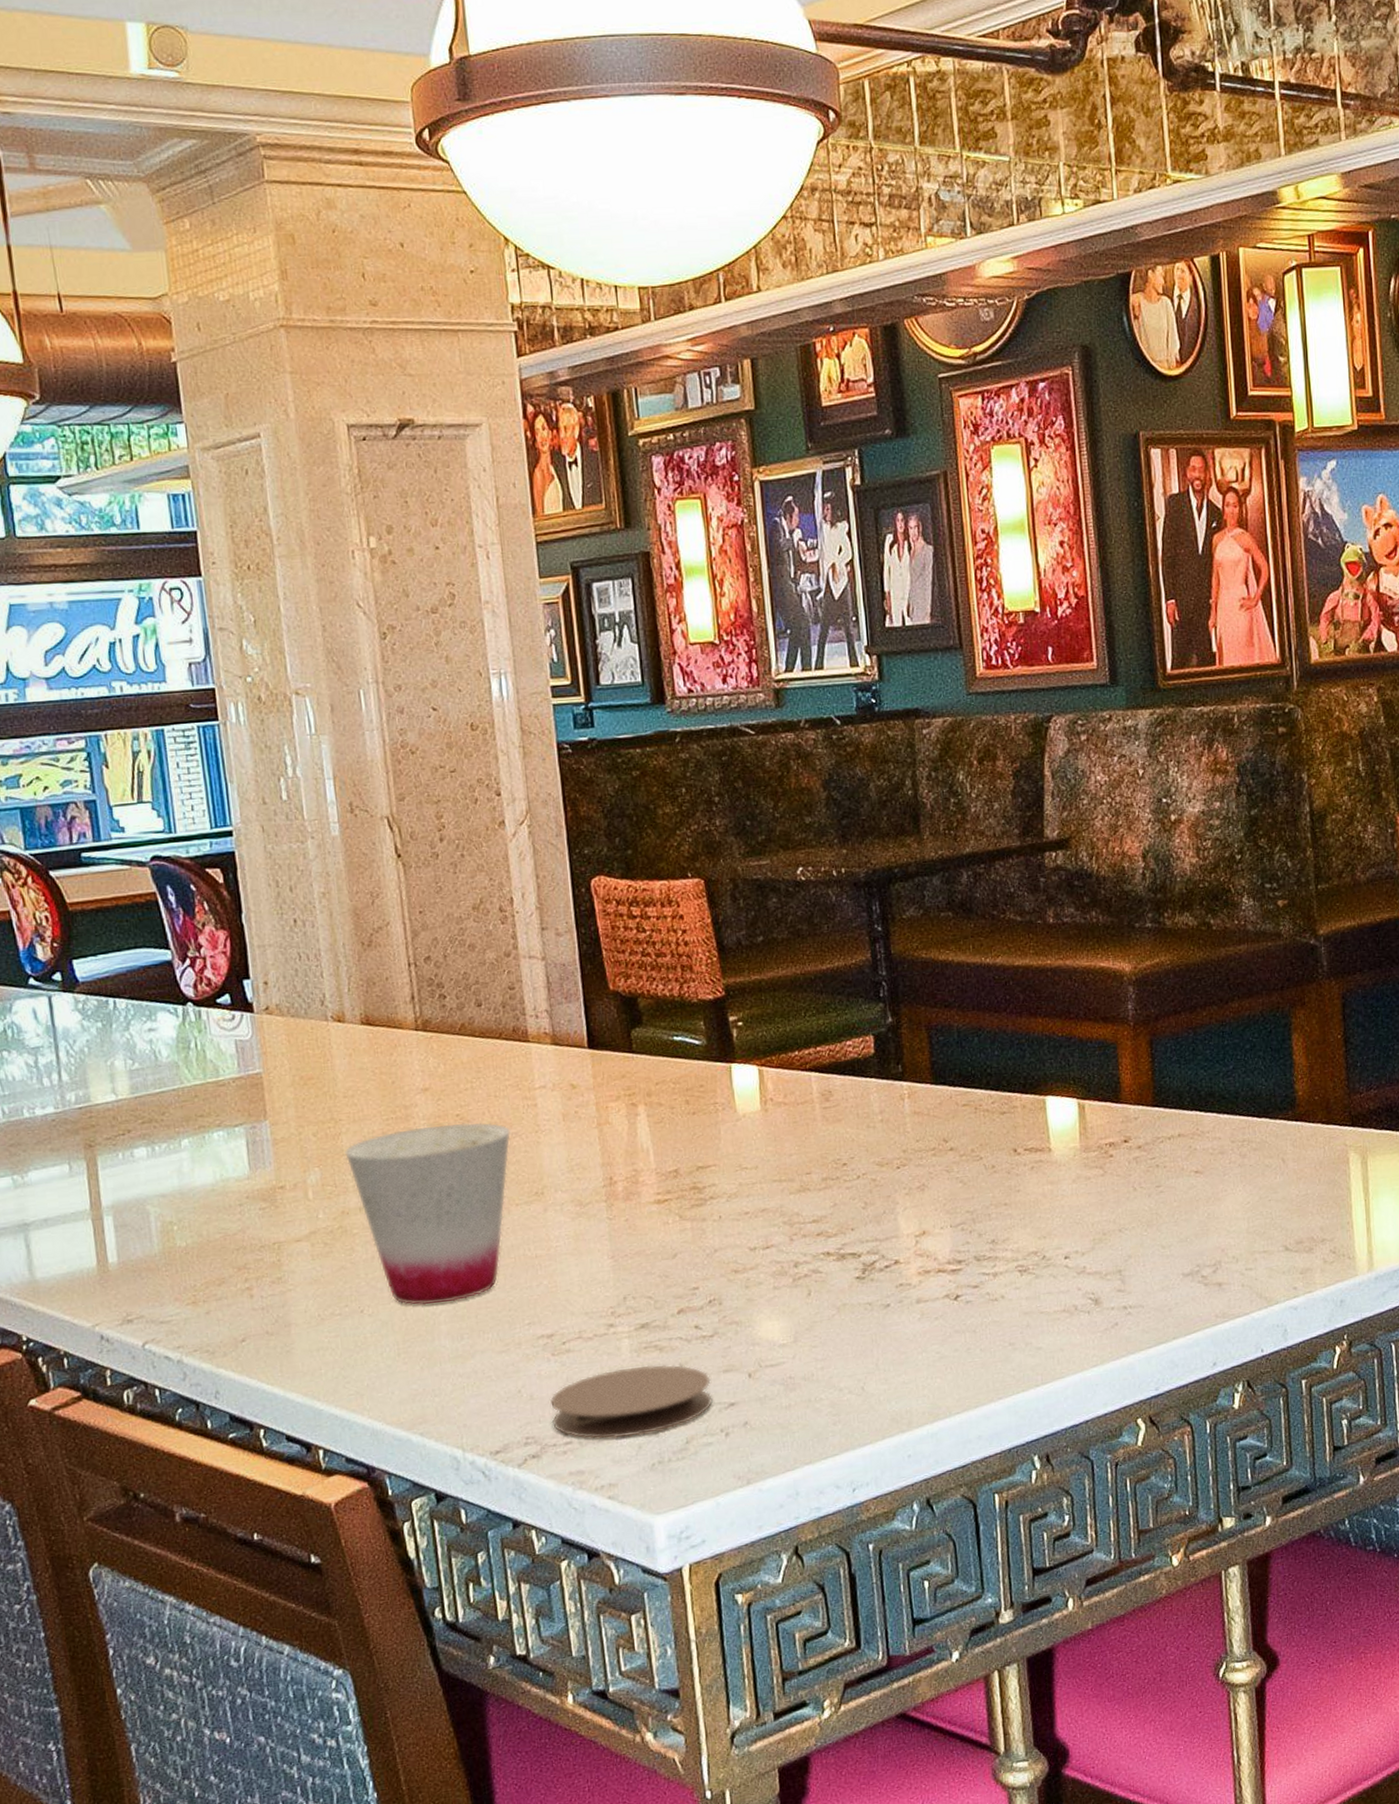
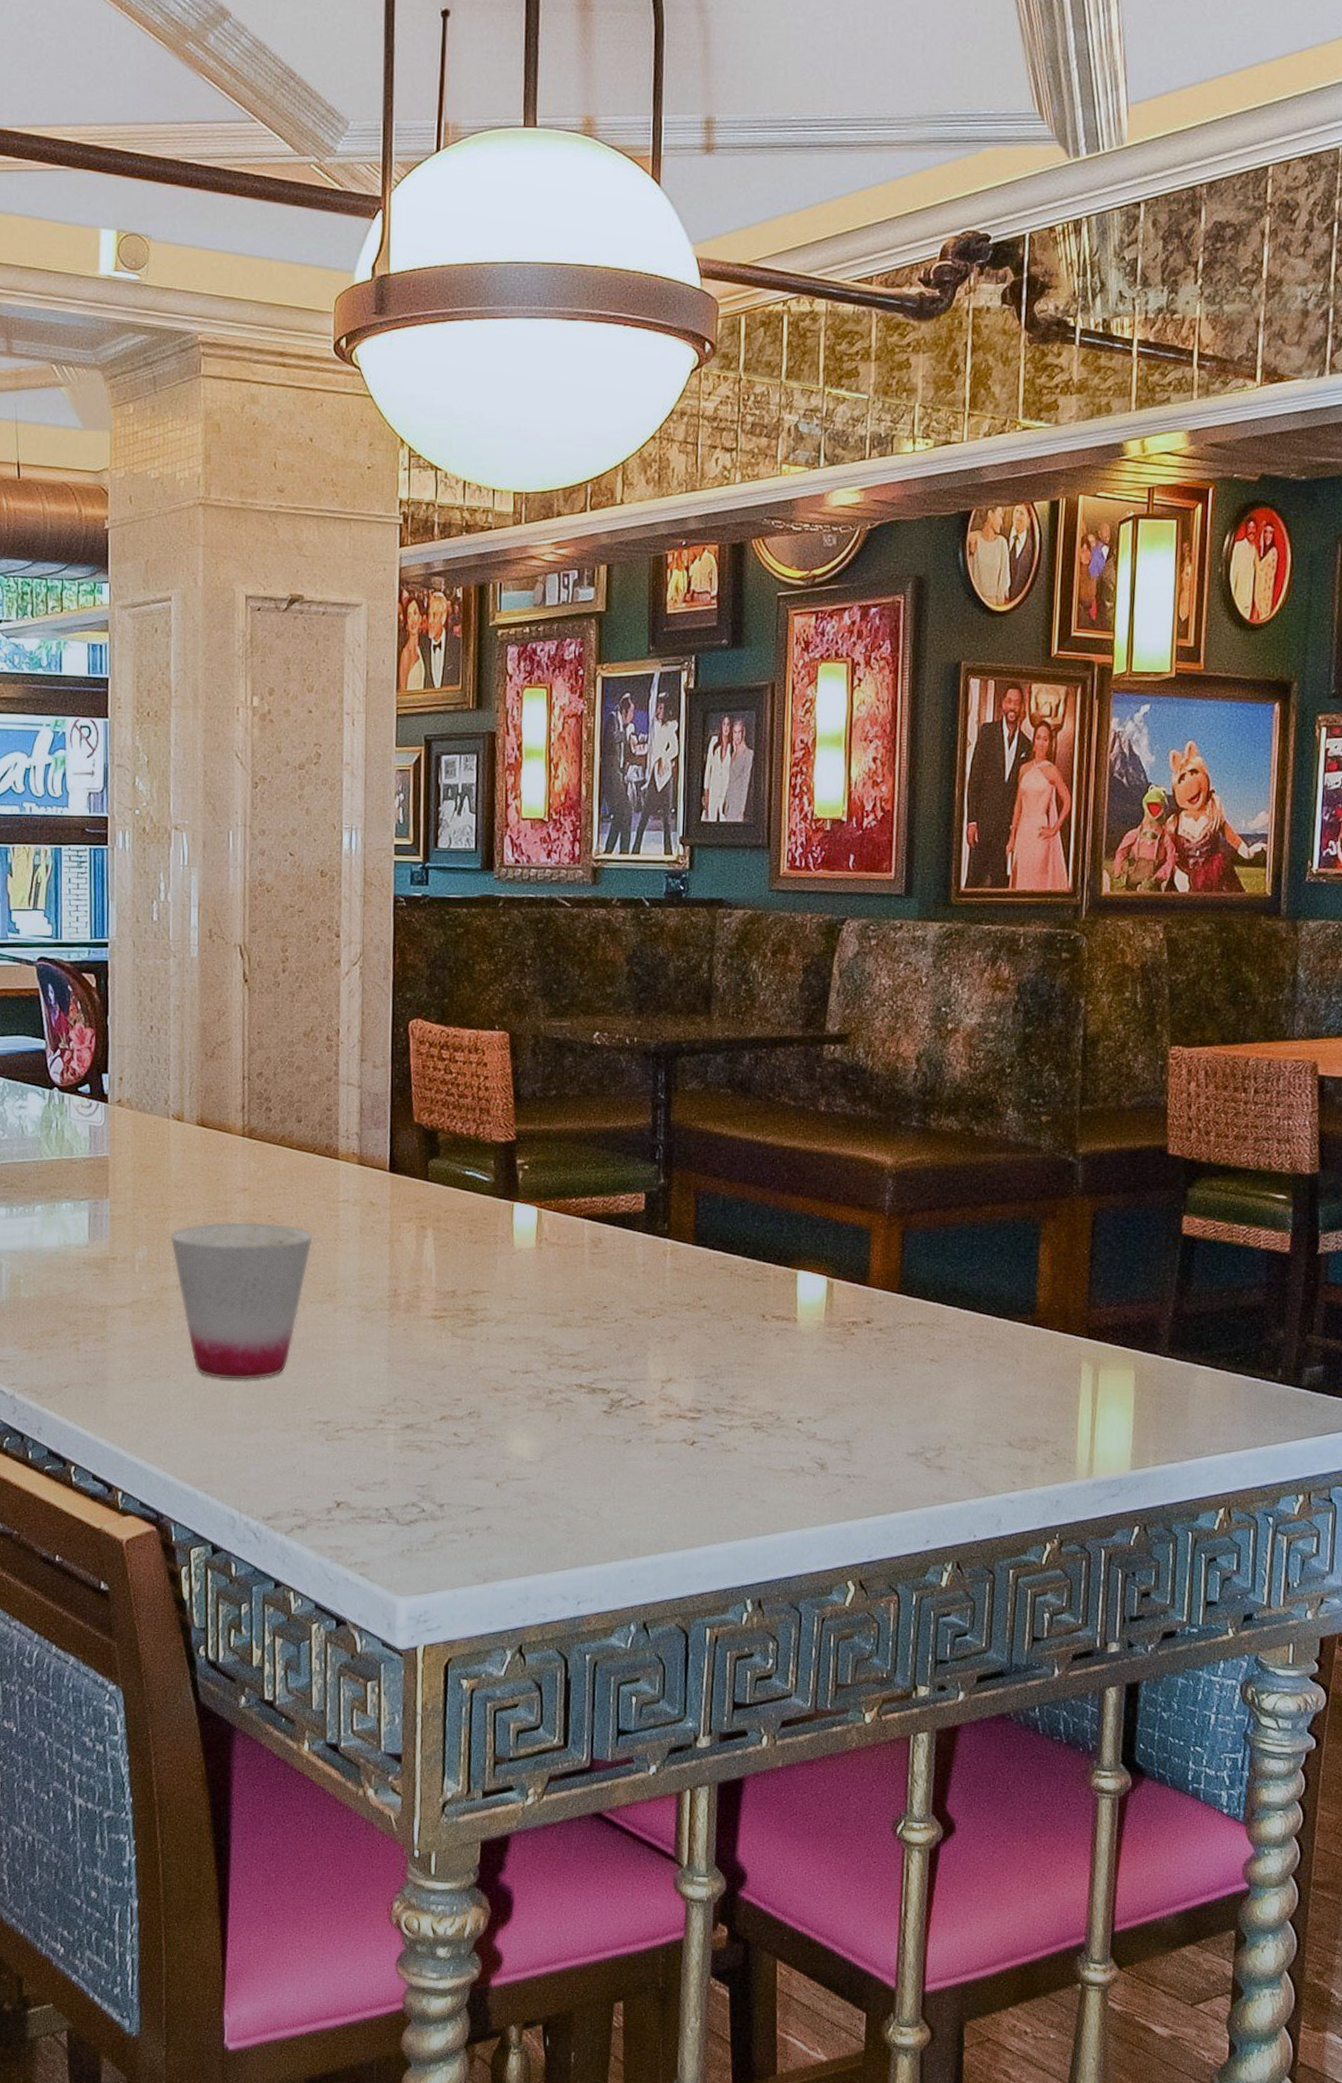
coaster: present [549,1364,713,1439] -> none [318,1461,462,1523]

